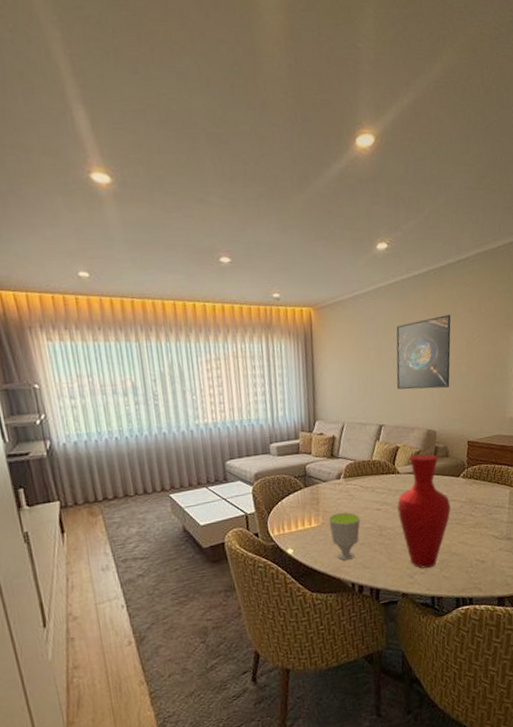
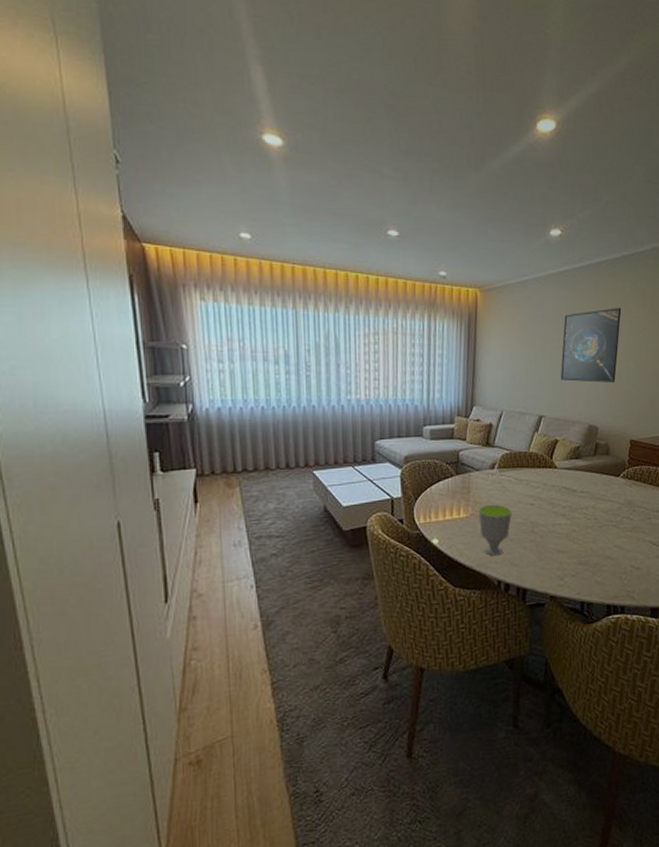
vase: present [397,454,451,569] -> none [552,449,608,571]

